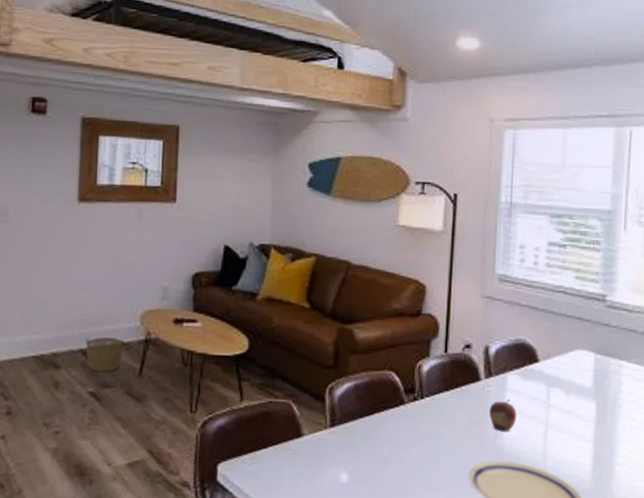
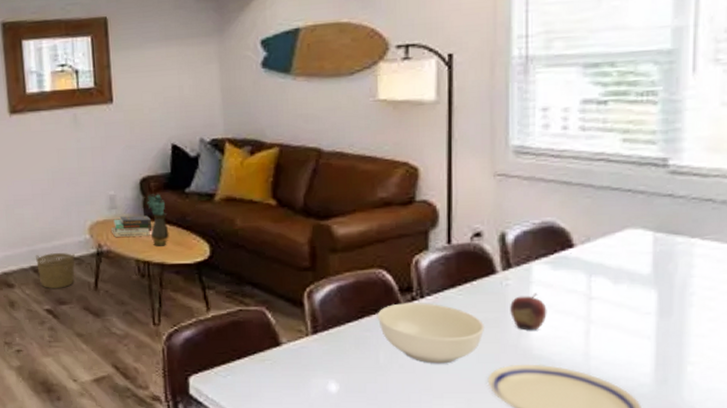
books: none [160,307,199,327] -> present [110,215,152,238]
vase: none [197,287,214,338] -> present [147,193,169,246]
bowl: none [385,402,469,458] -> present [377,303,484,364]

